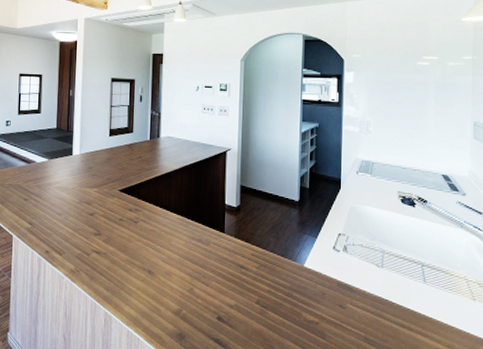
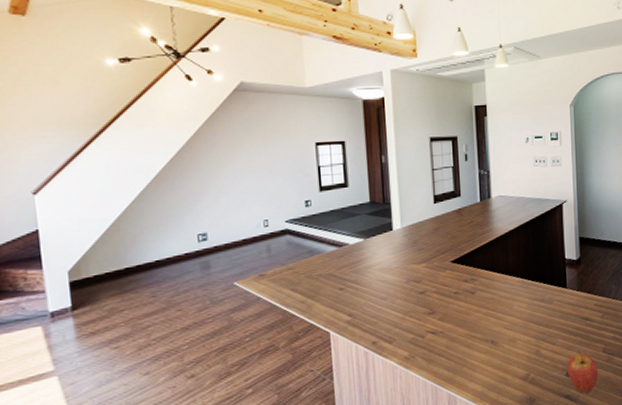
fruit: none [219,297,250,341] -> present [567,350,598,393]

